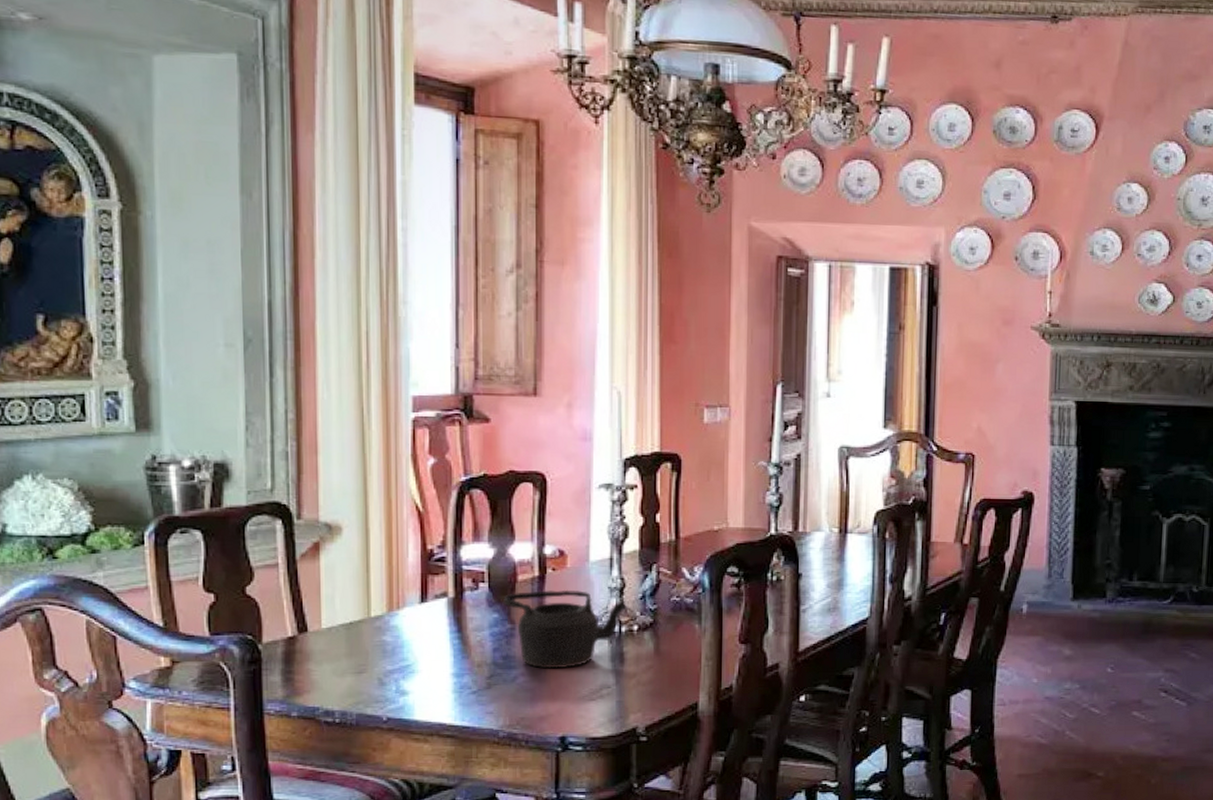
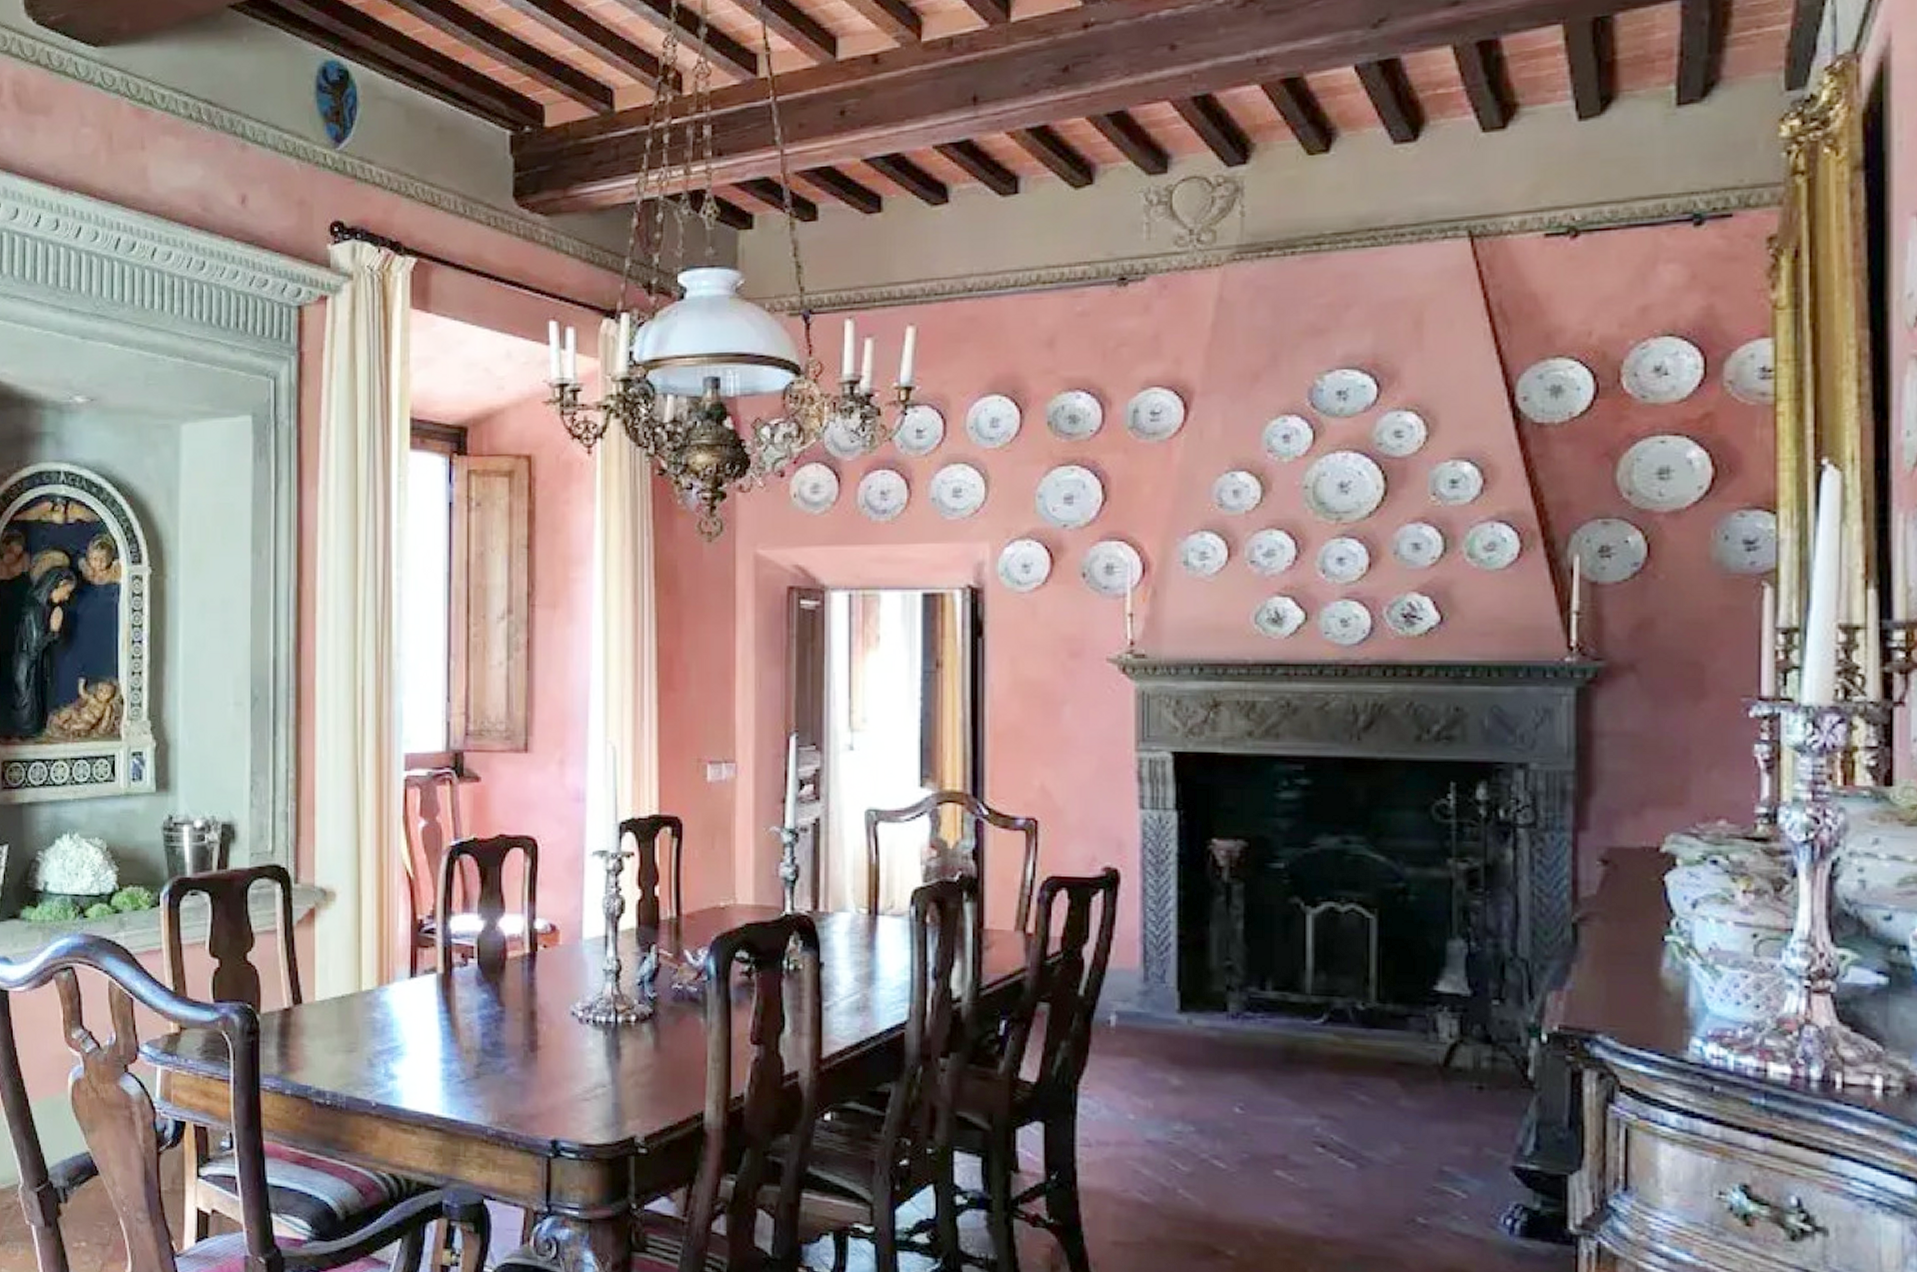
teapot: present [503,589,628,669] -> none [493,969,624,1061]

